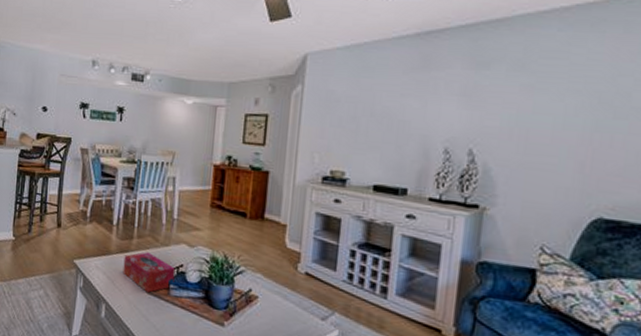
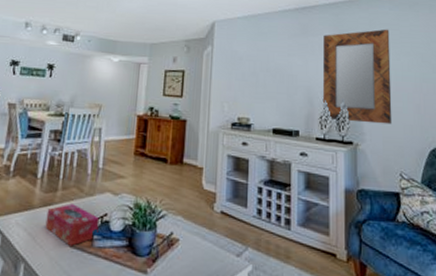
home mirror: none [444,58,554,186] -> present [323,29,393,125]

